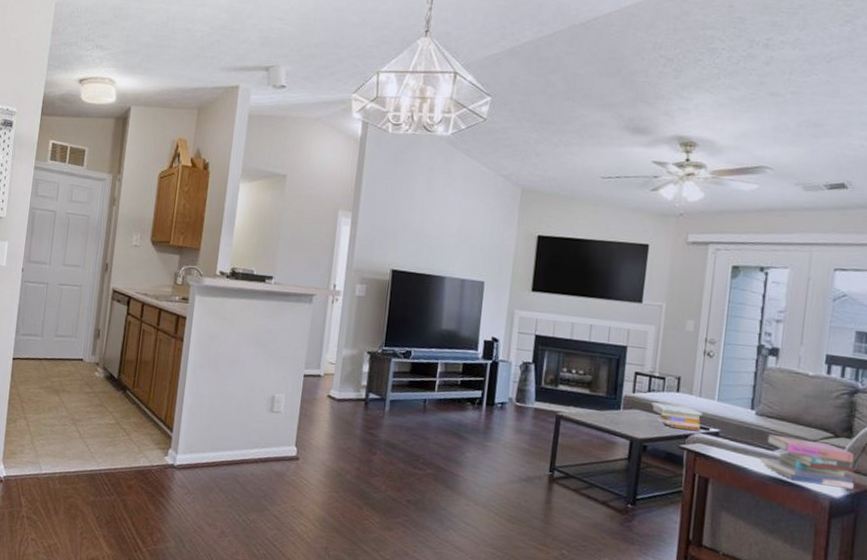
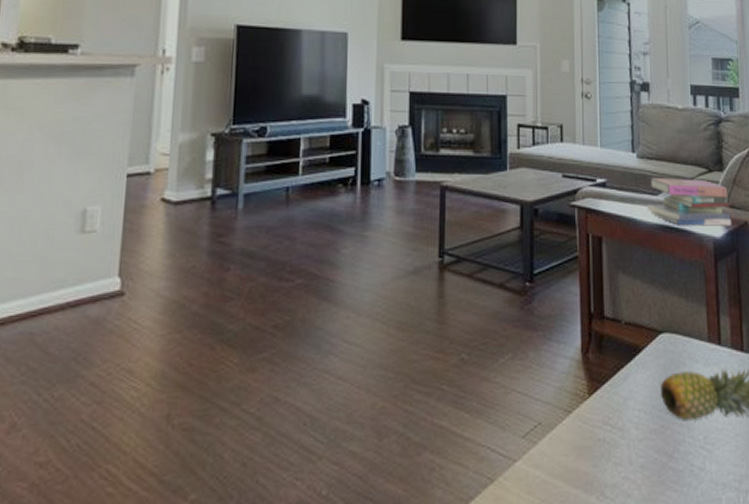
books: present [652,402,703,432] -> none [538,157,588,185]

